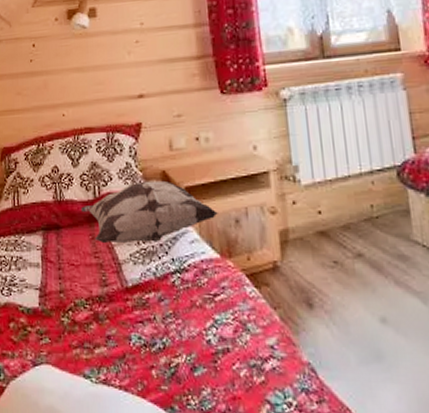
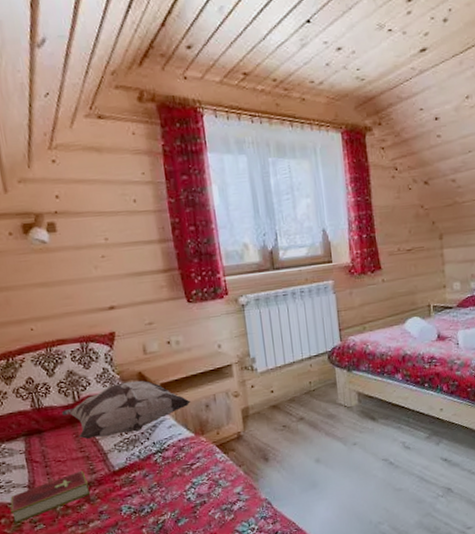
hardcover book: none [20,280,100,331] -> present [10,470,91,524]

